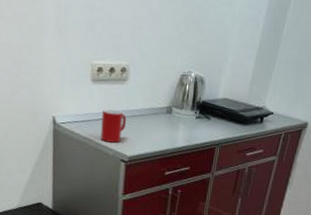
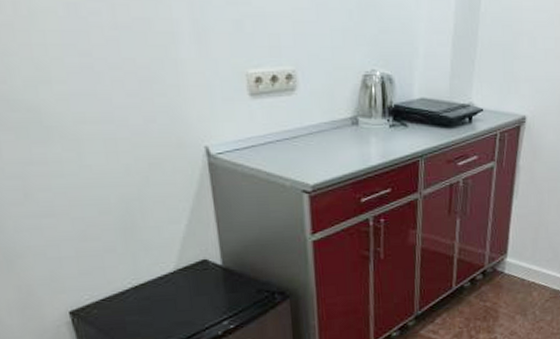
cup: present [101,108,127,143] -> none [269,127,303,171]

